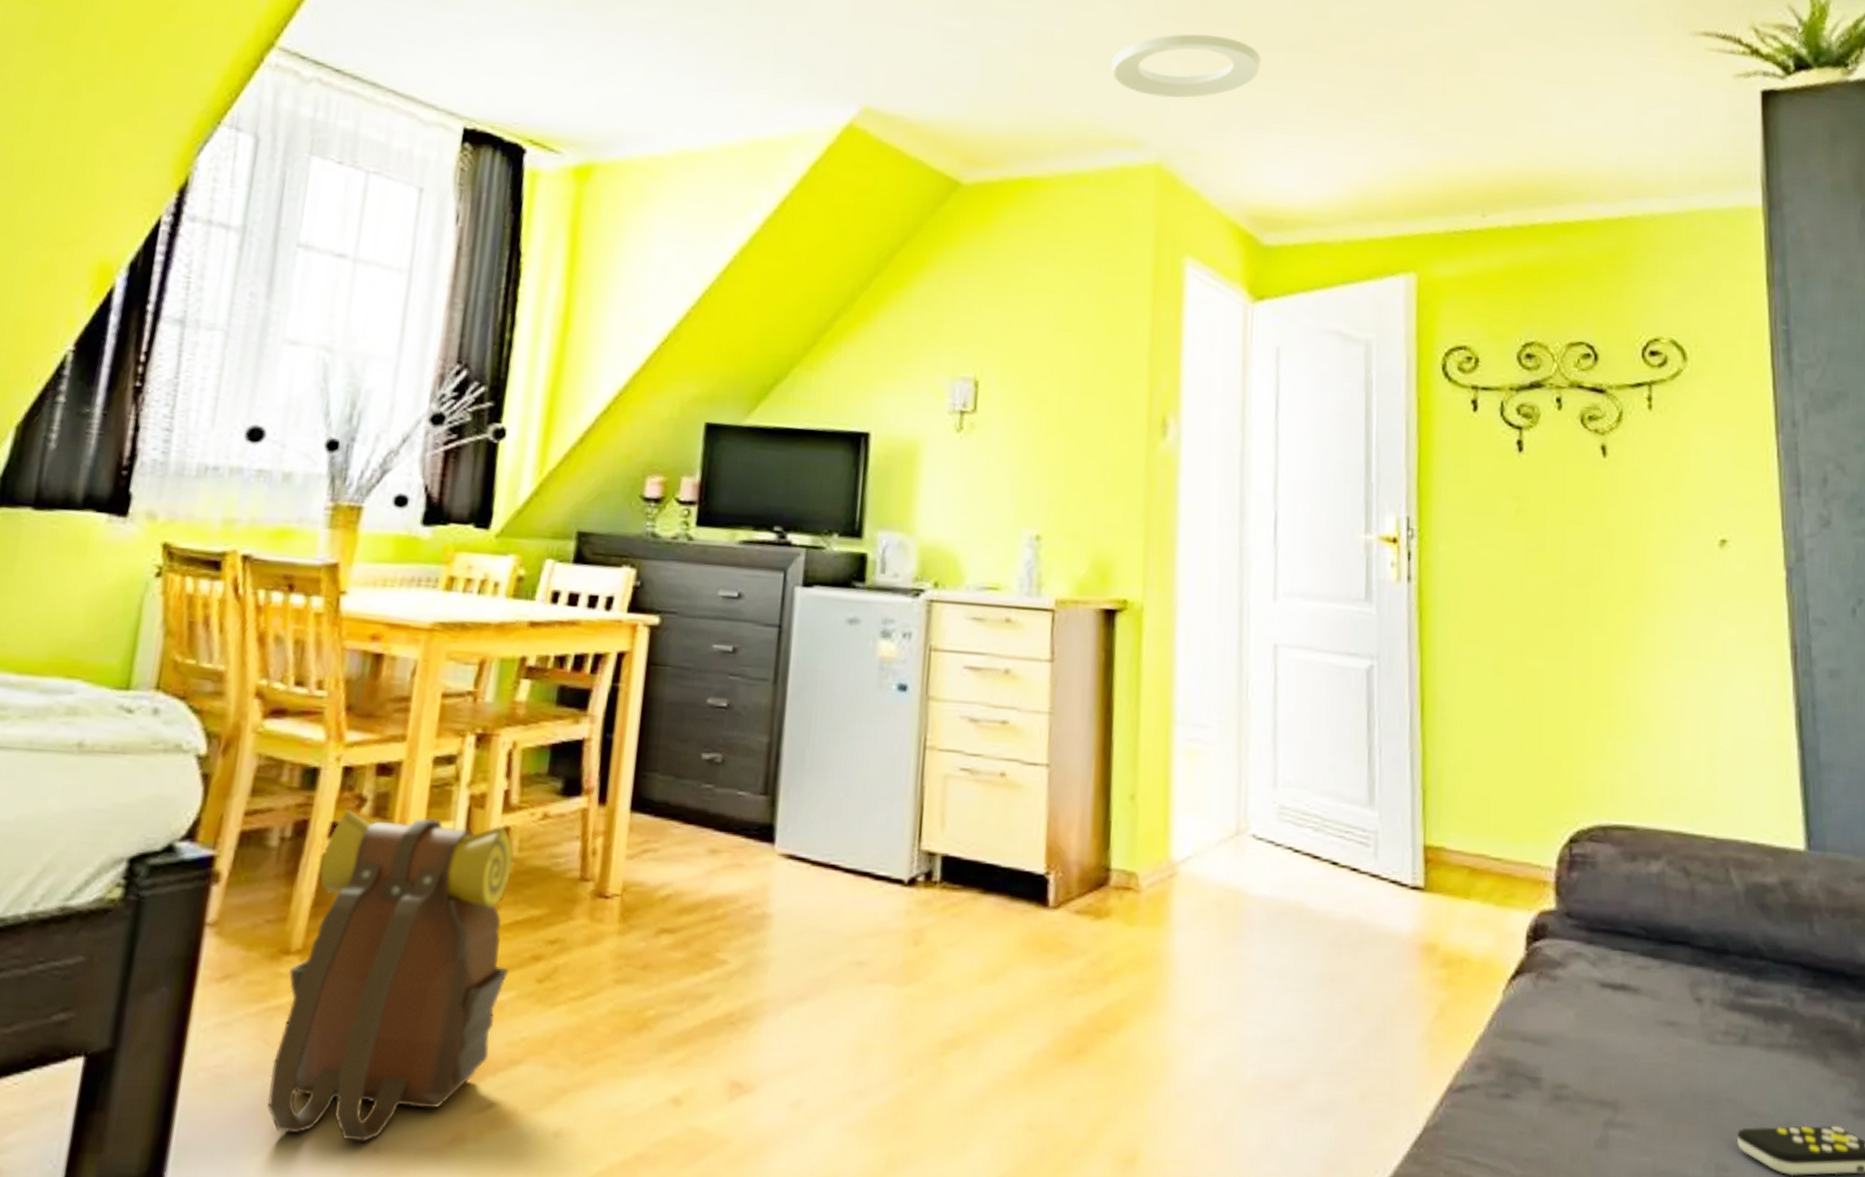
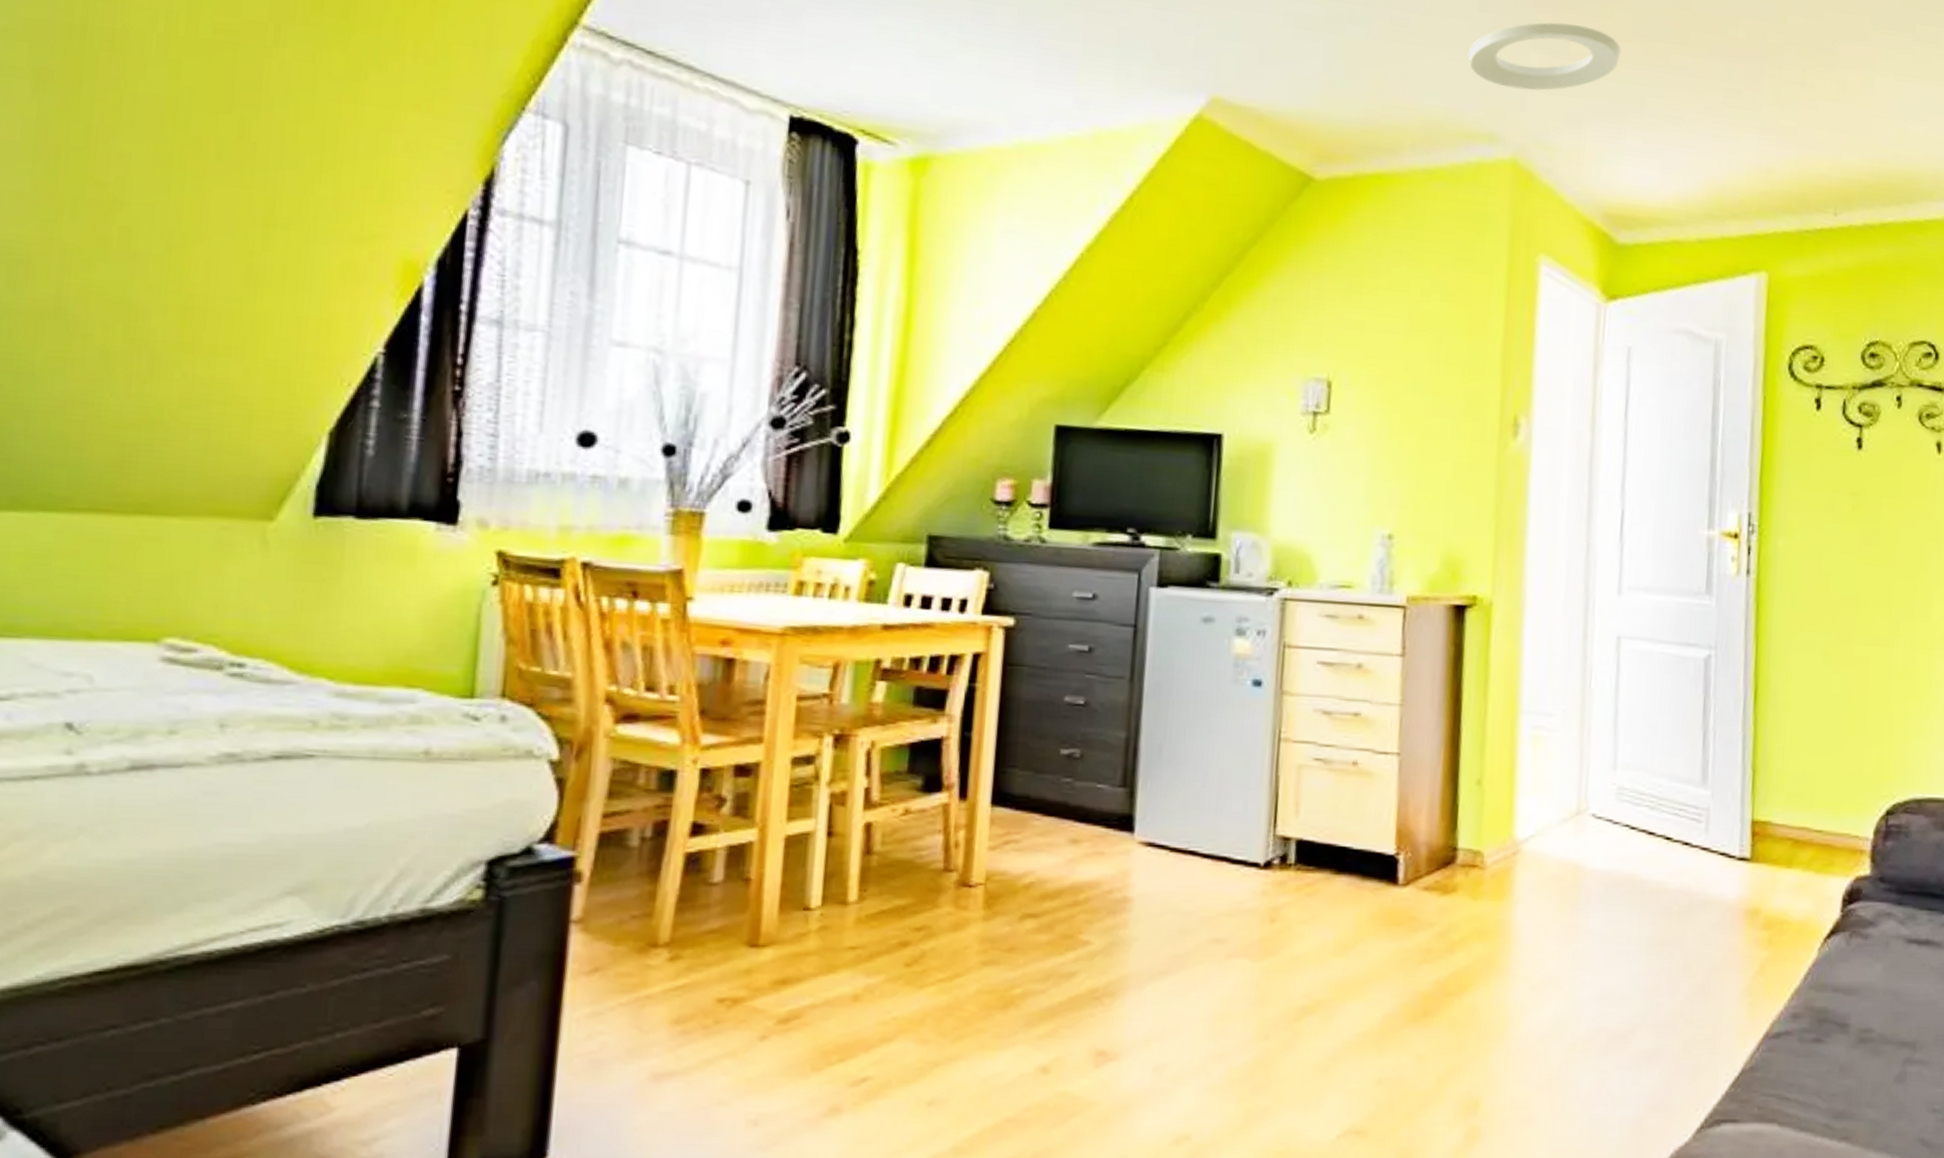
backpack: present [267,809,514,1142] -> none [644,810,877,1116]

